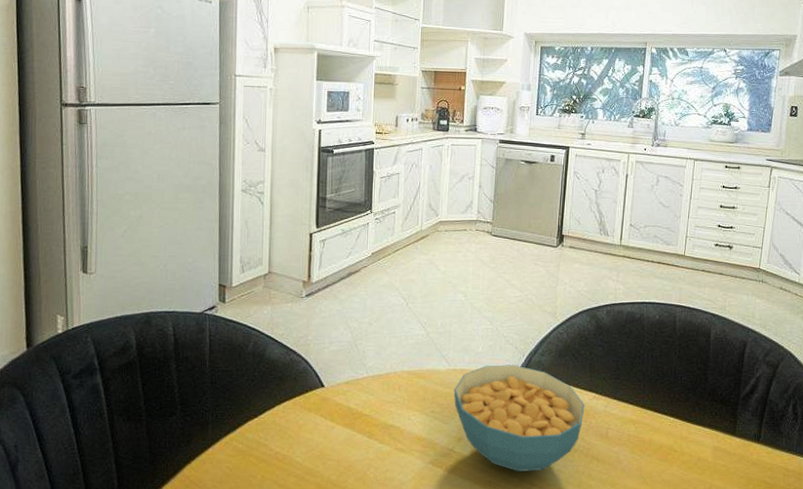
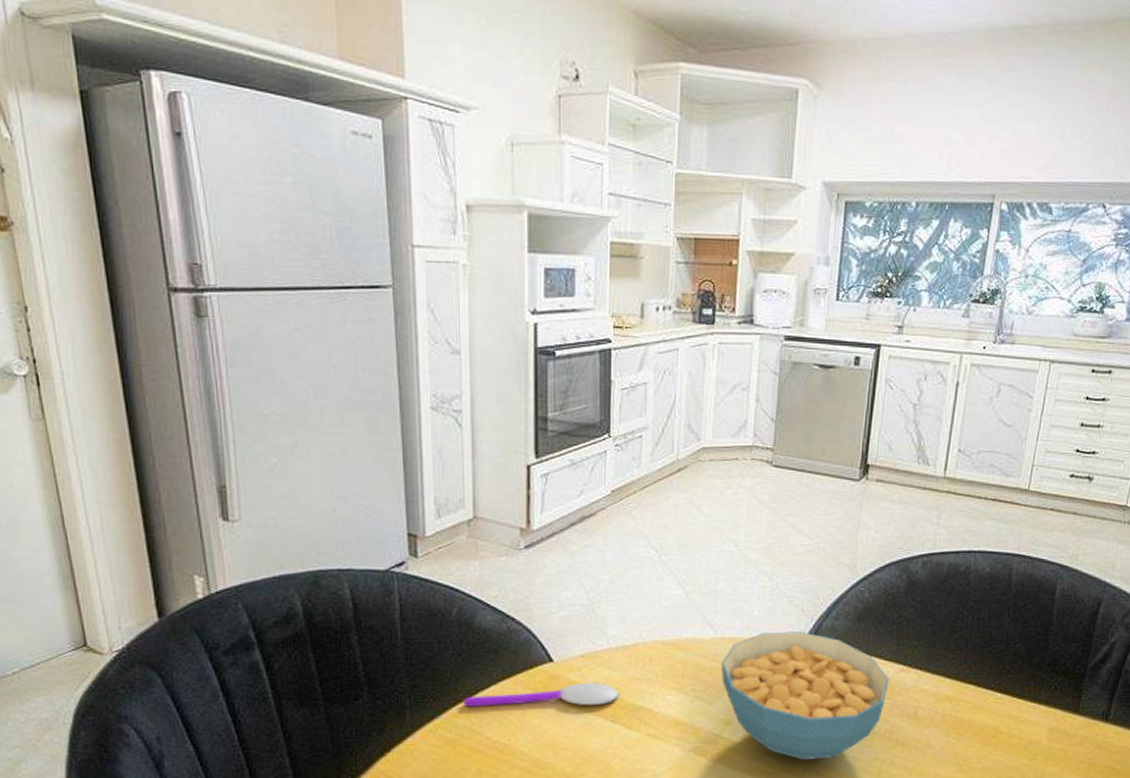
spoon: none [253,404,374,424] -> present [463,683,619,706]

